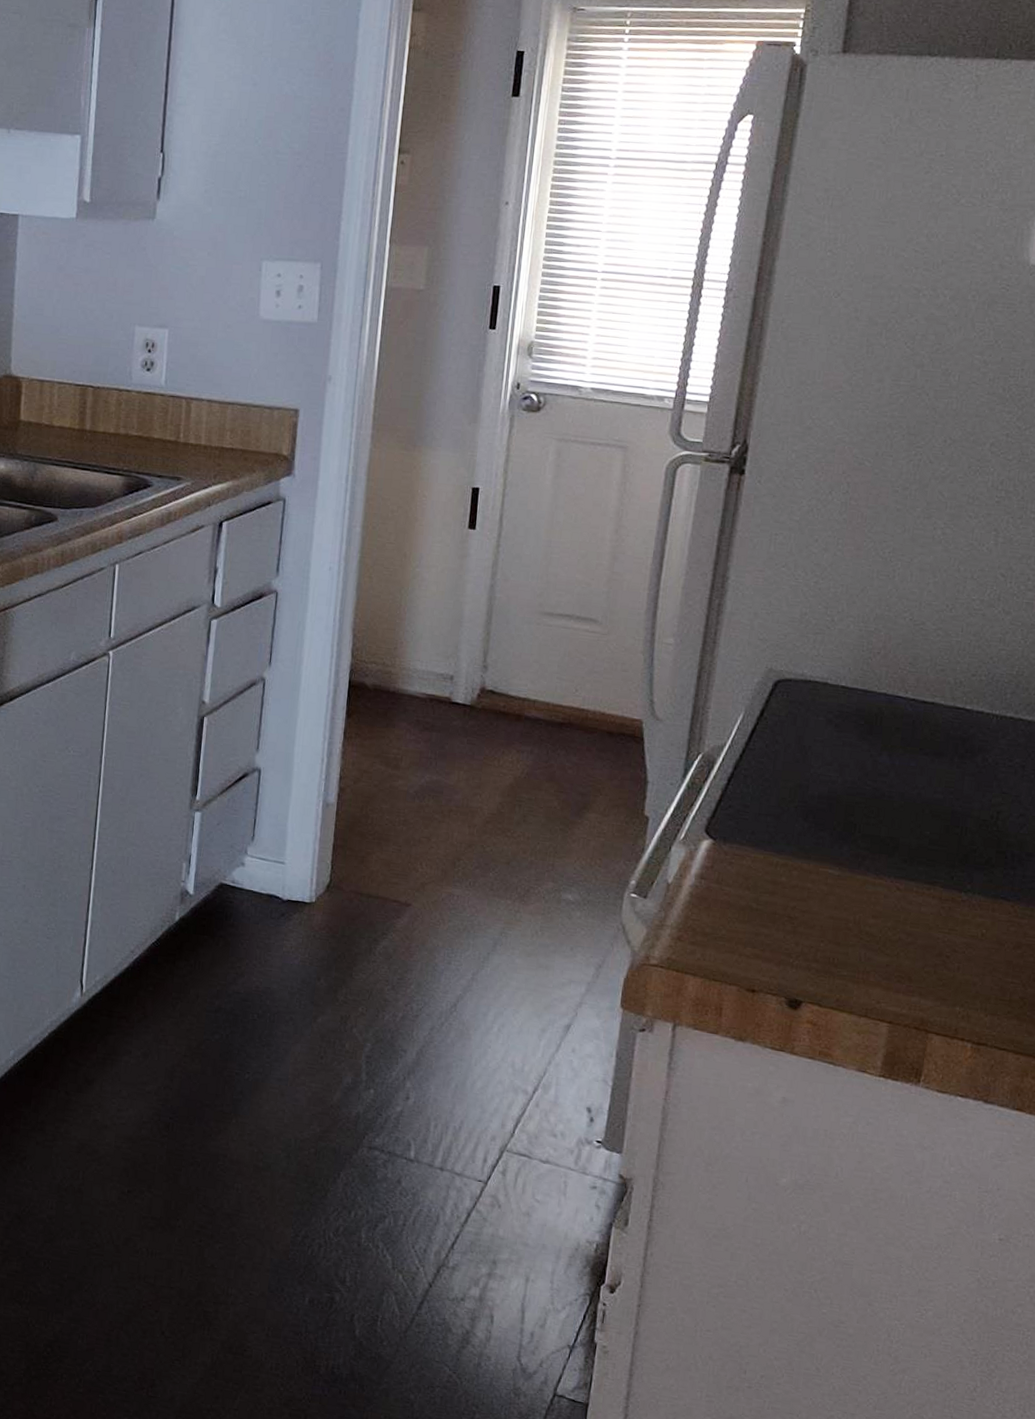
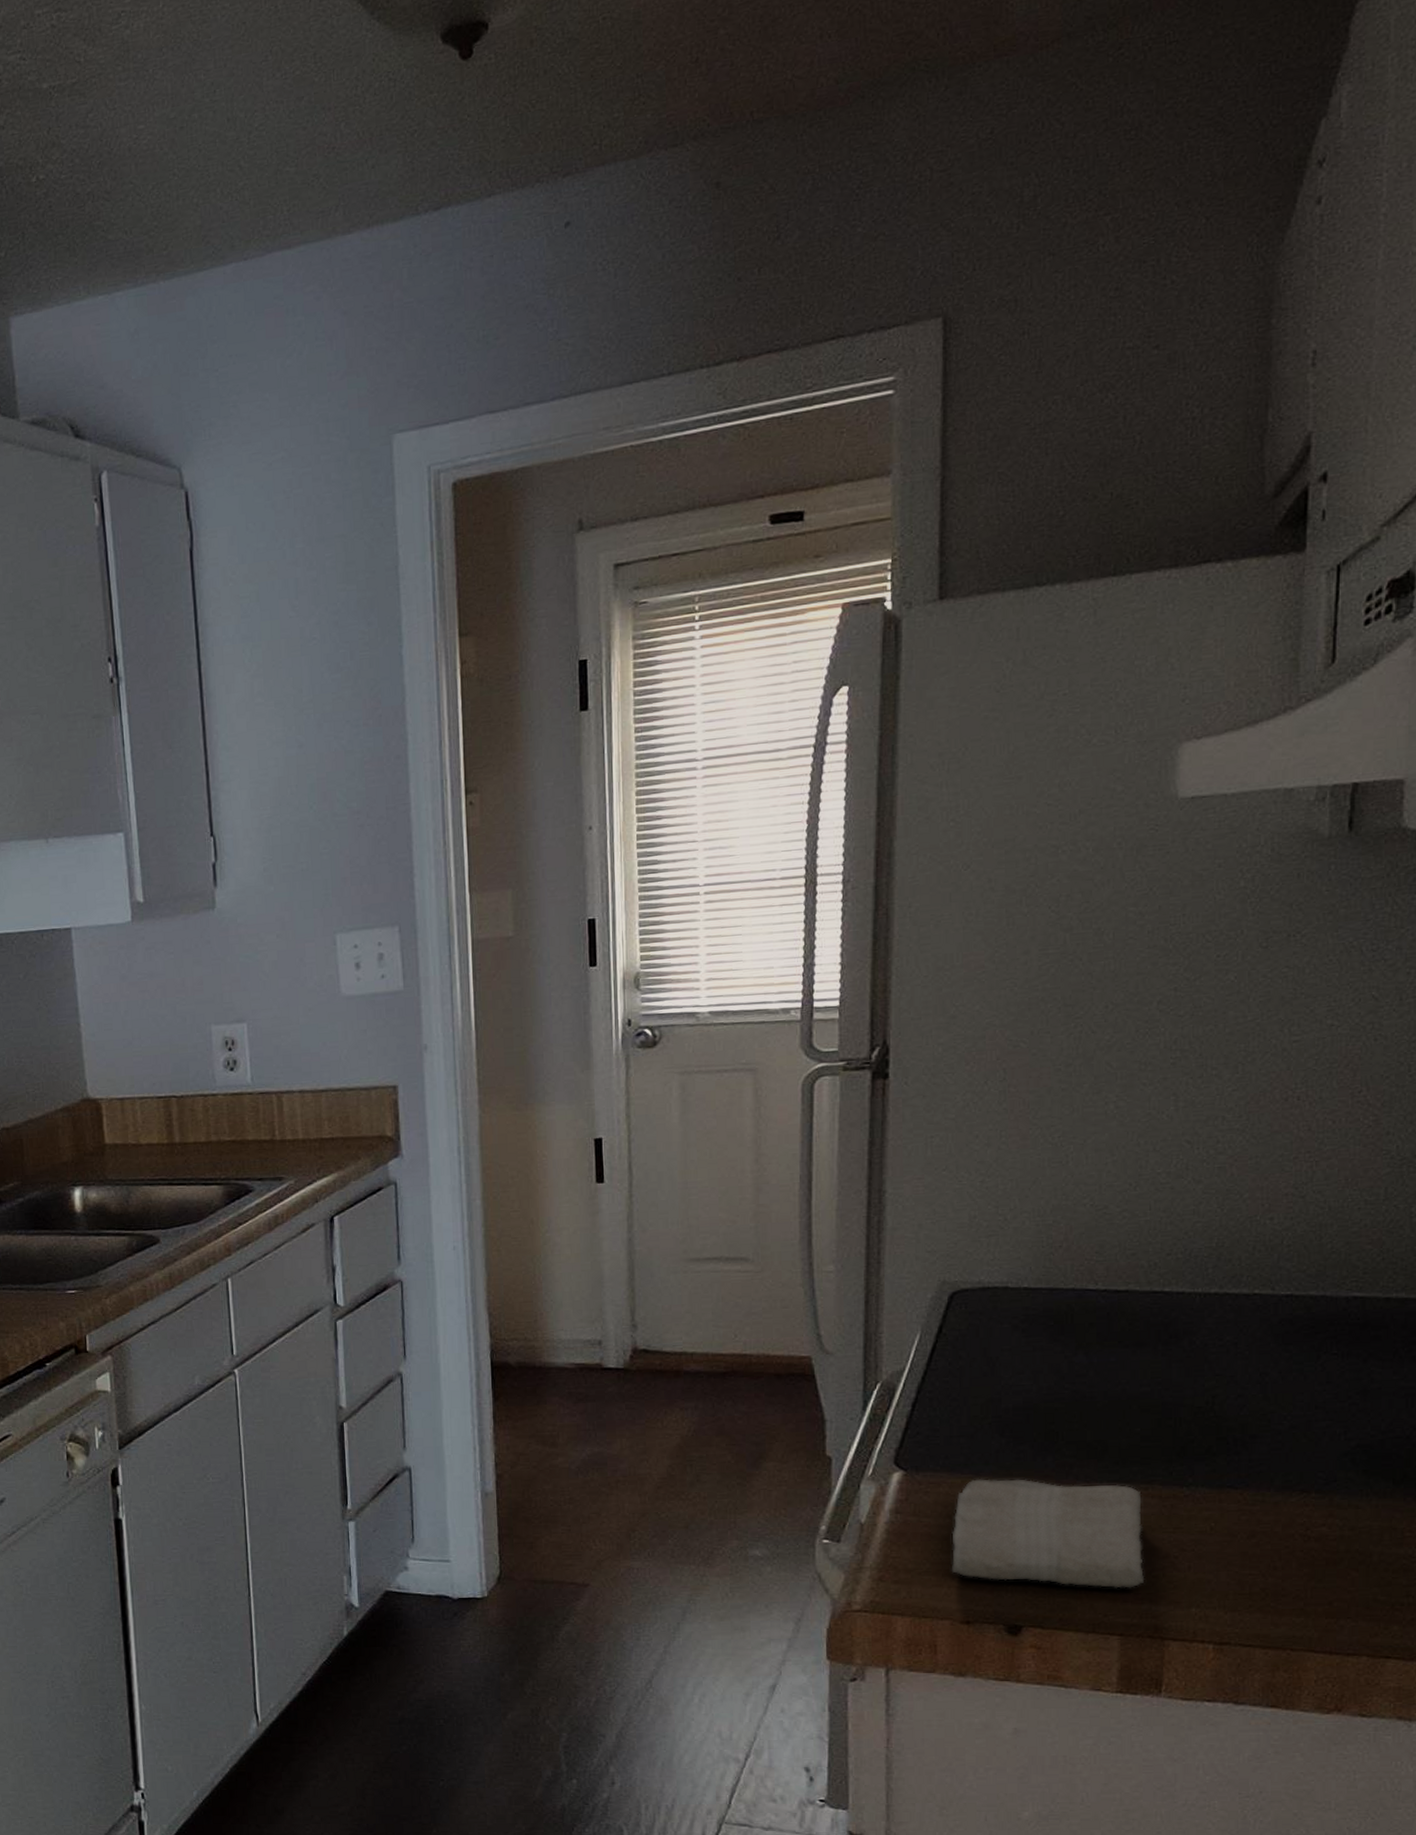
washcloth: none [744,857,924,980] -> present [951,1479,1145,1589]

